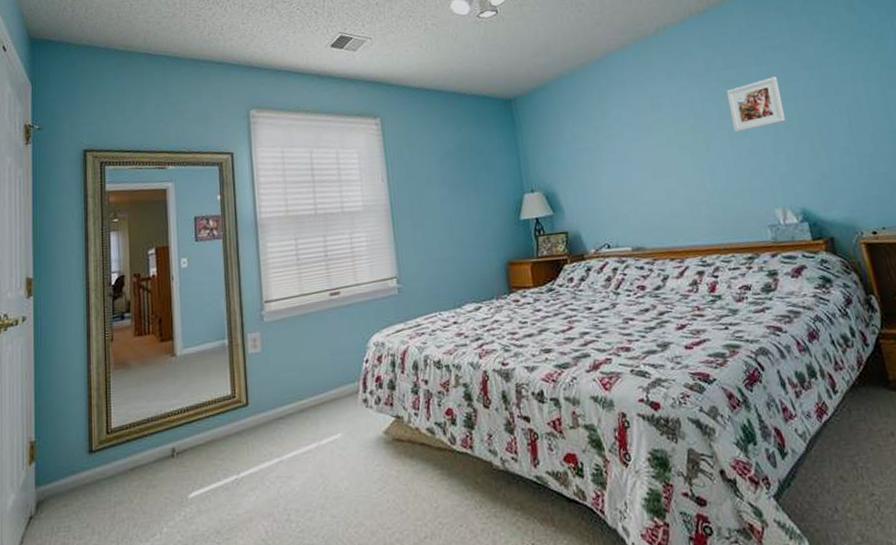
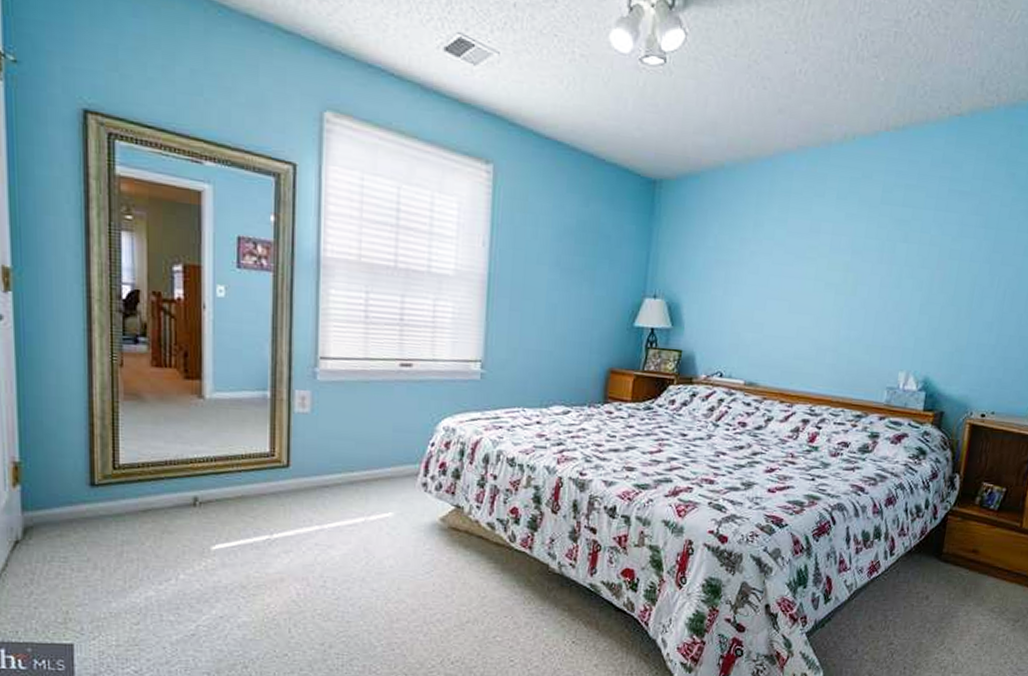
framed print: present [726,76,785,133] -> none [887,227,952,282]

